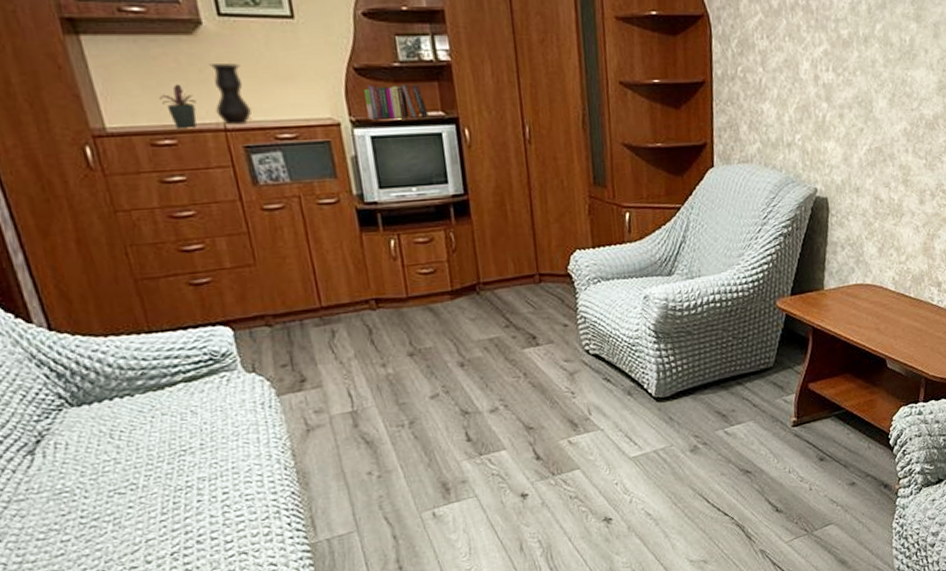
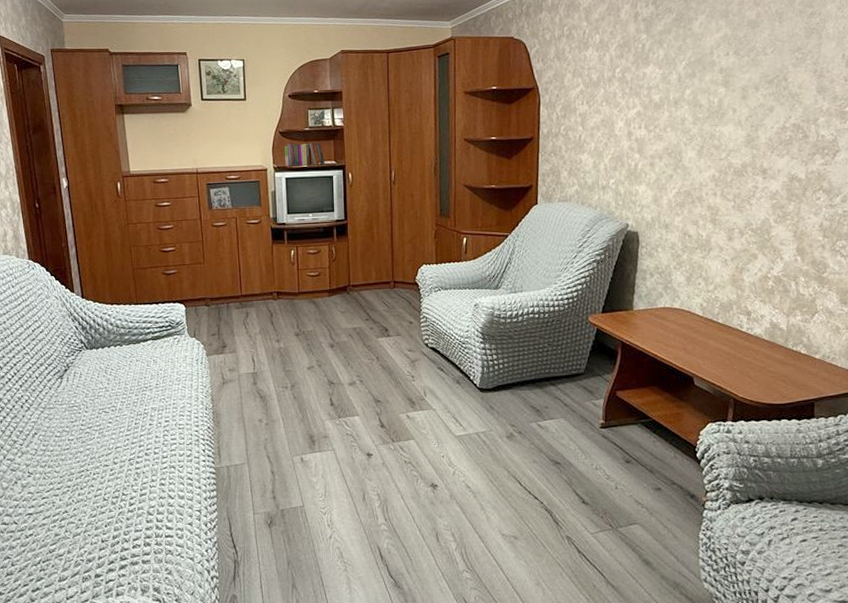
potted plant: present [159,84,197,129] -> none [162,143,182,172]
vase: present [209,63,251,125] -> none [192,130,213,170]

